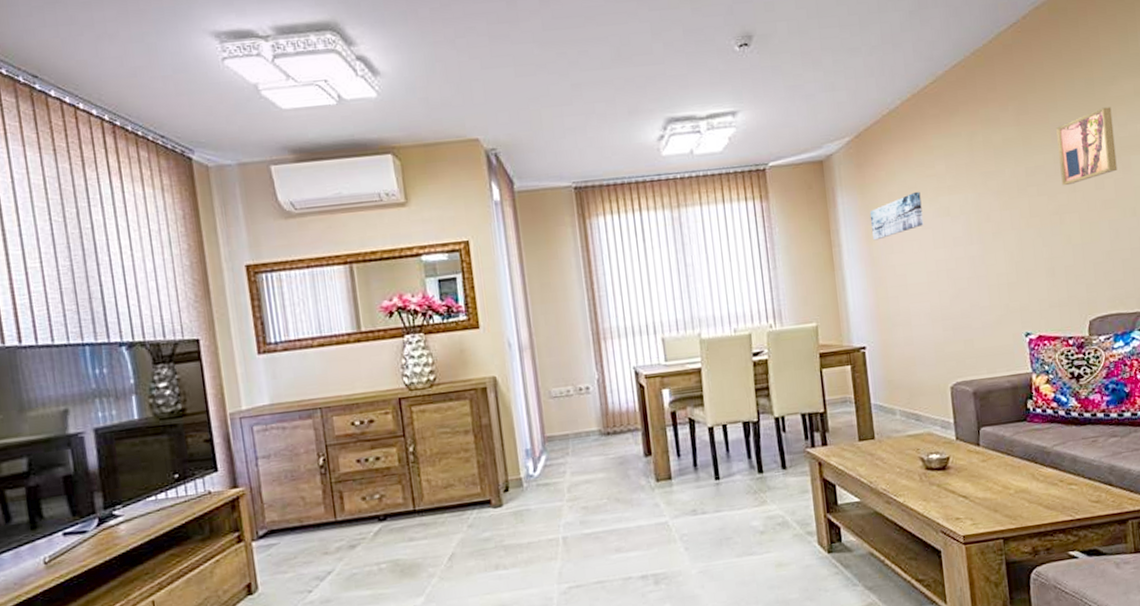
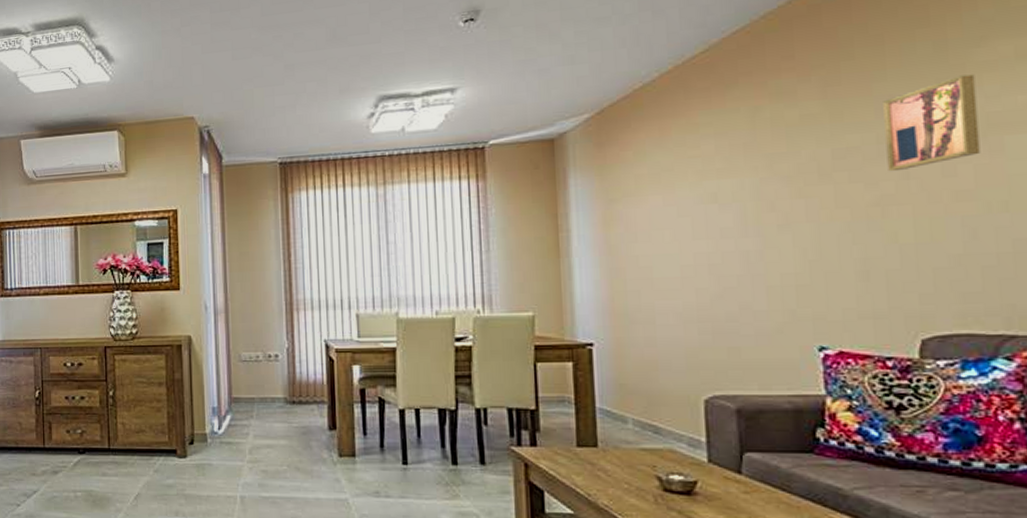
wall art: present [869,191,924,241] -> none [609,174,680,227]

